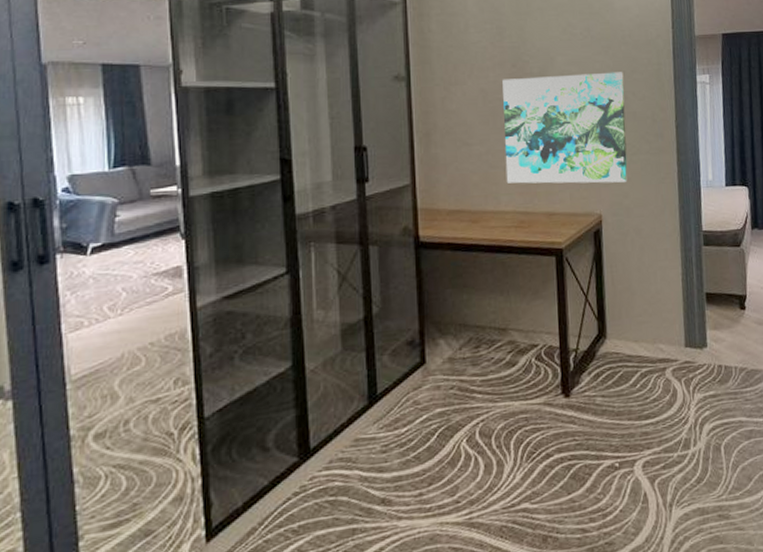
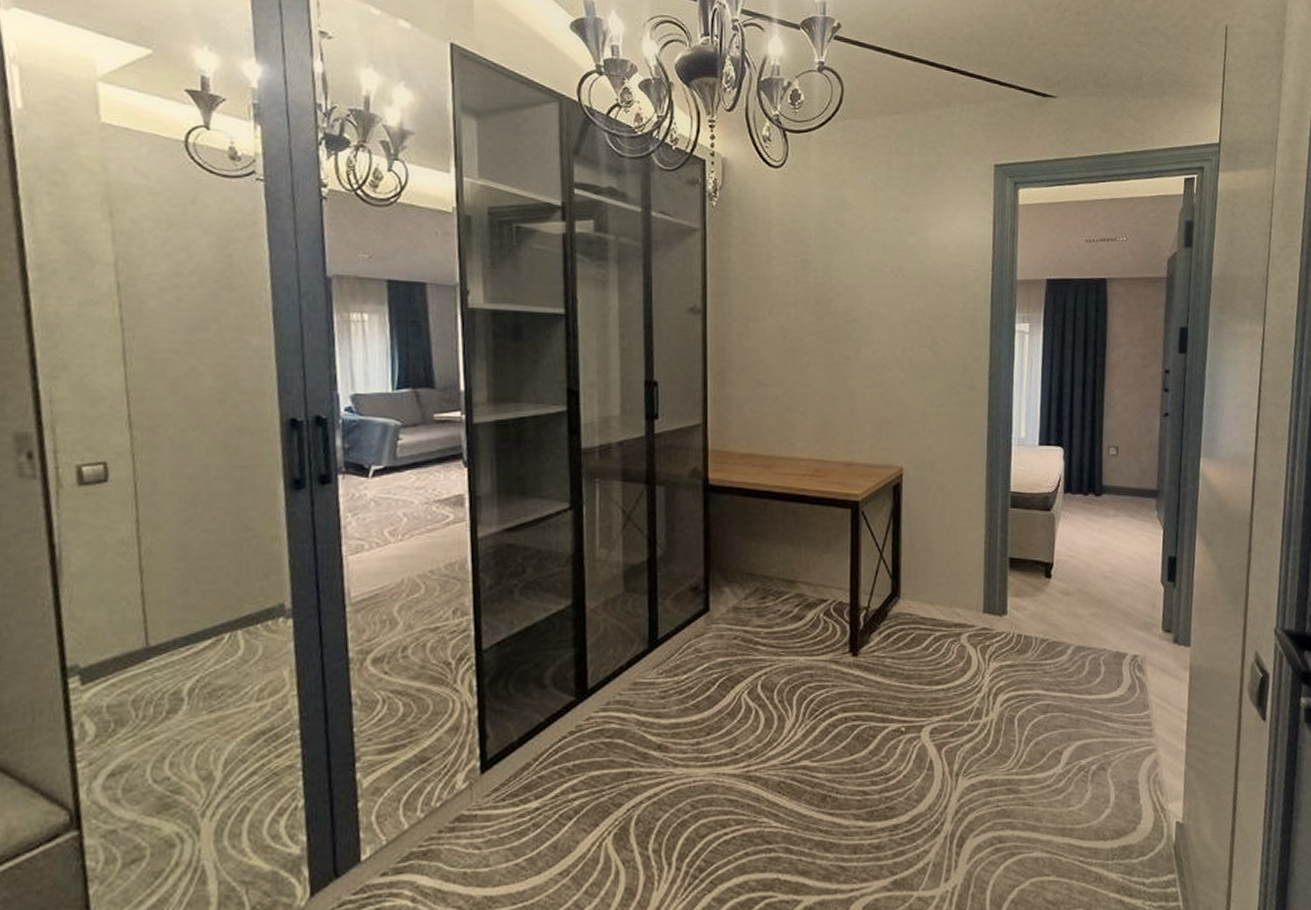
wall art: present [502,72,628,184] -> none [803,315,936,435]

